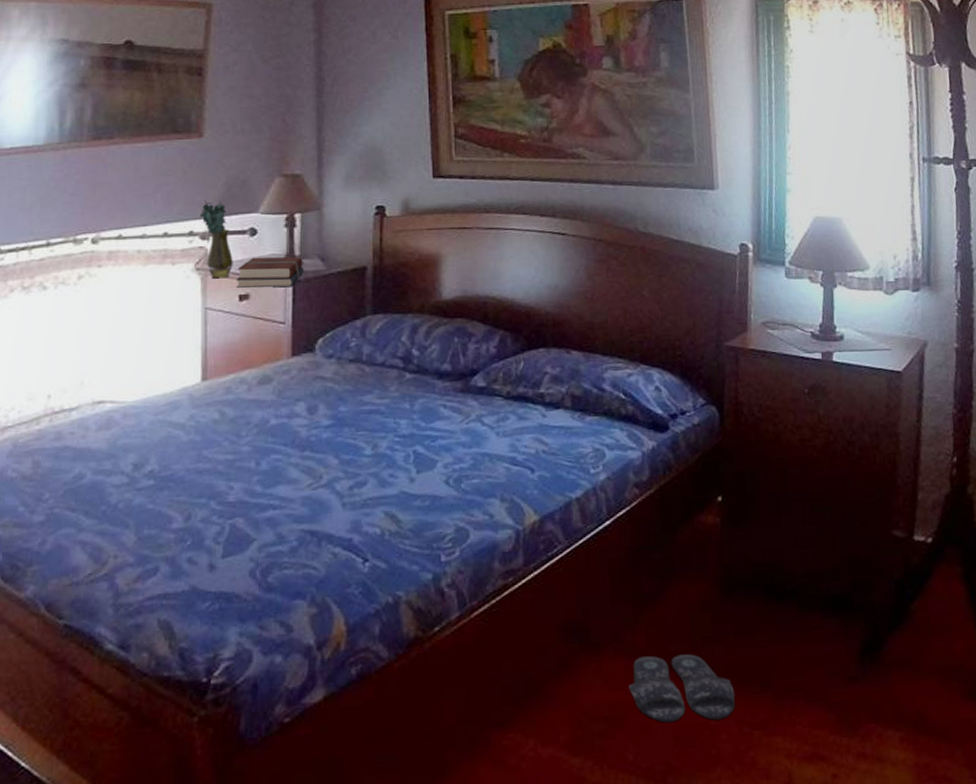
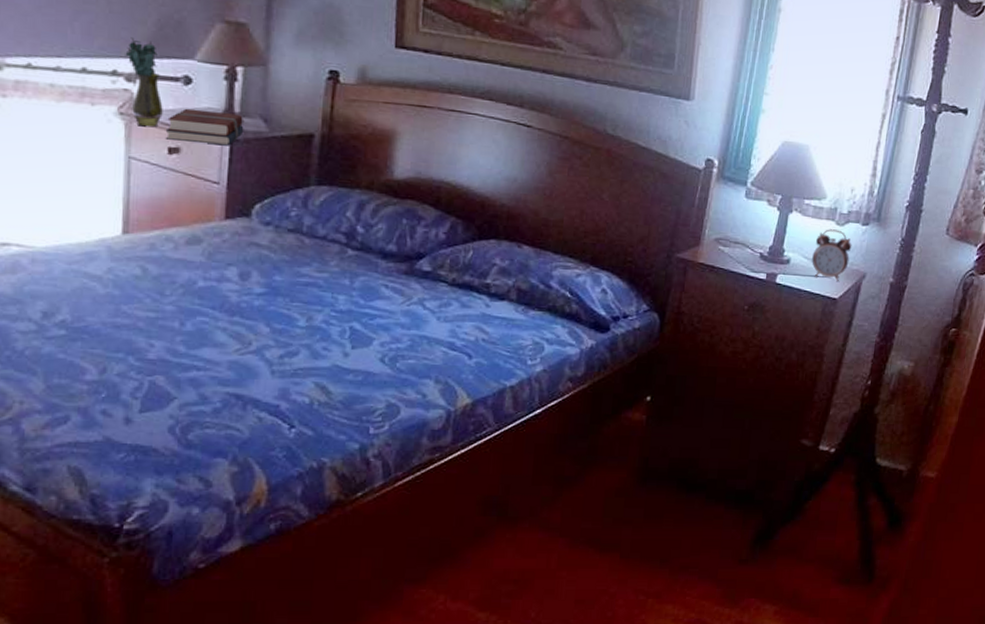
slippers: present [628,654,736,723] -> none [539,531,636,588]
alarm clock: none [866,299,907,353] -> present [812,229,852,281]

